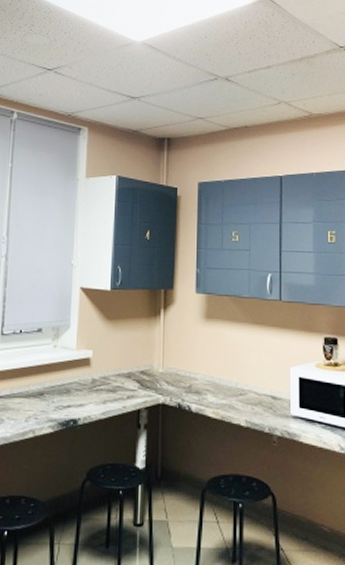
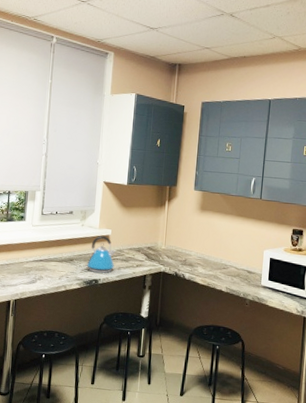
kettle: none [59,358,99,410] -> present [85,235,115,273]

